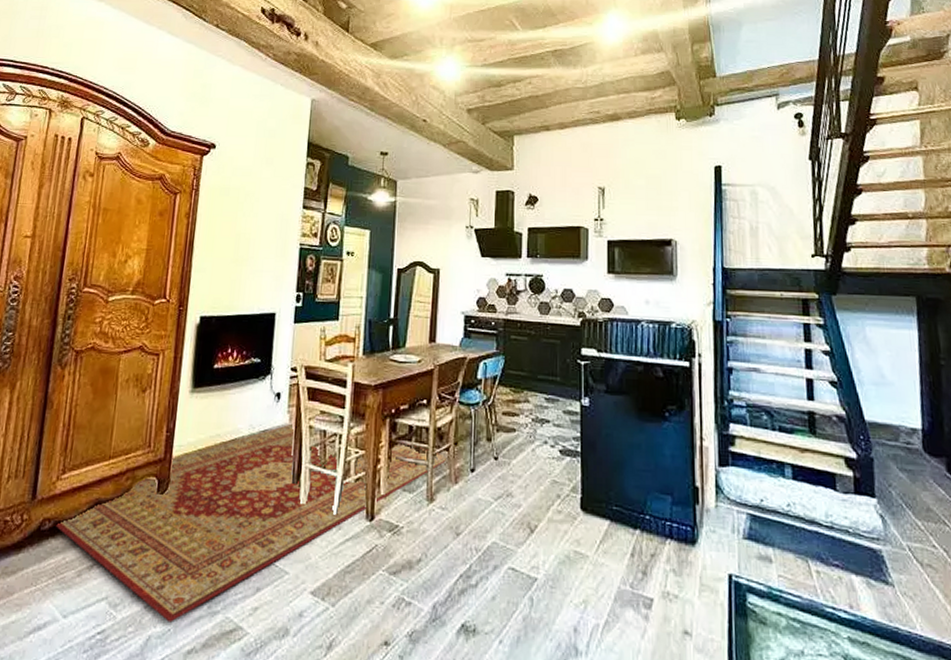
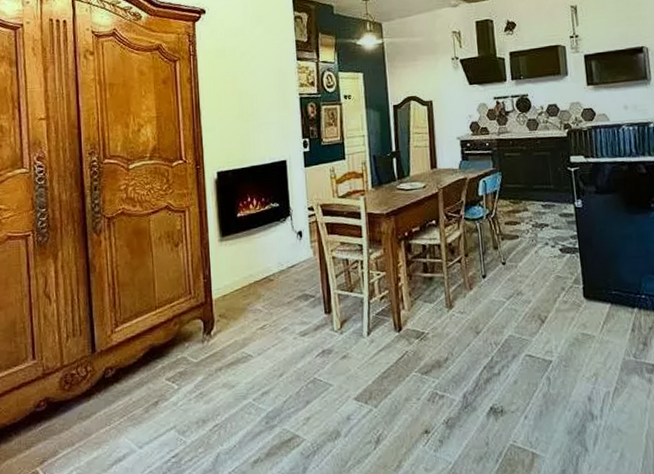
rug: present [53,422,448,623] -> none [116,255,461,440]

